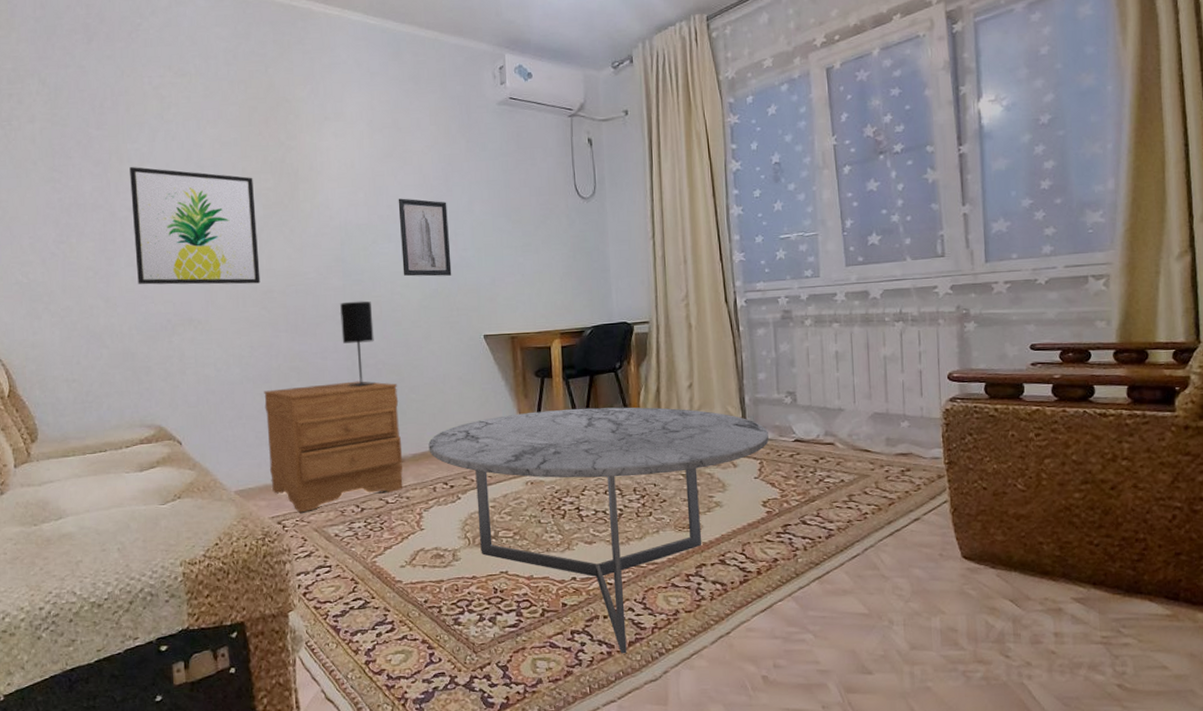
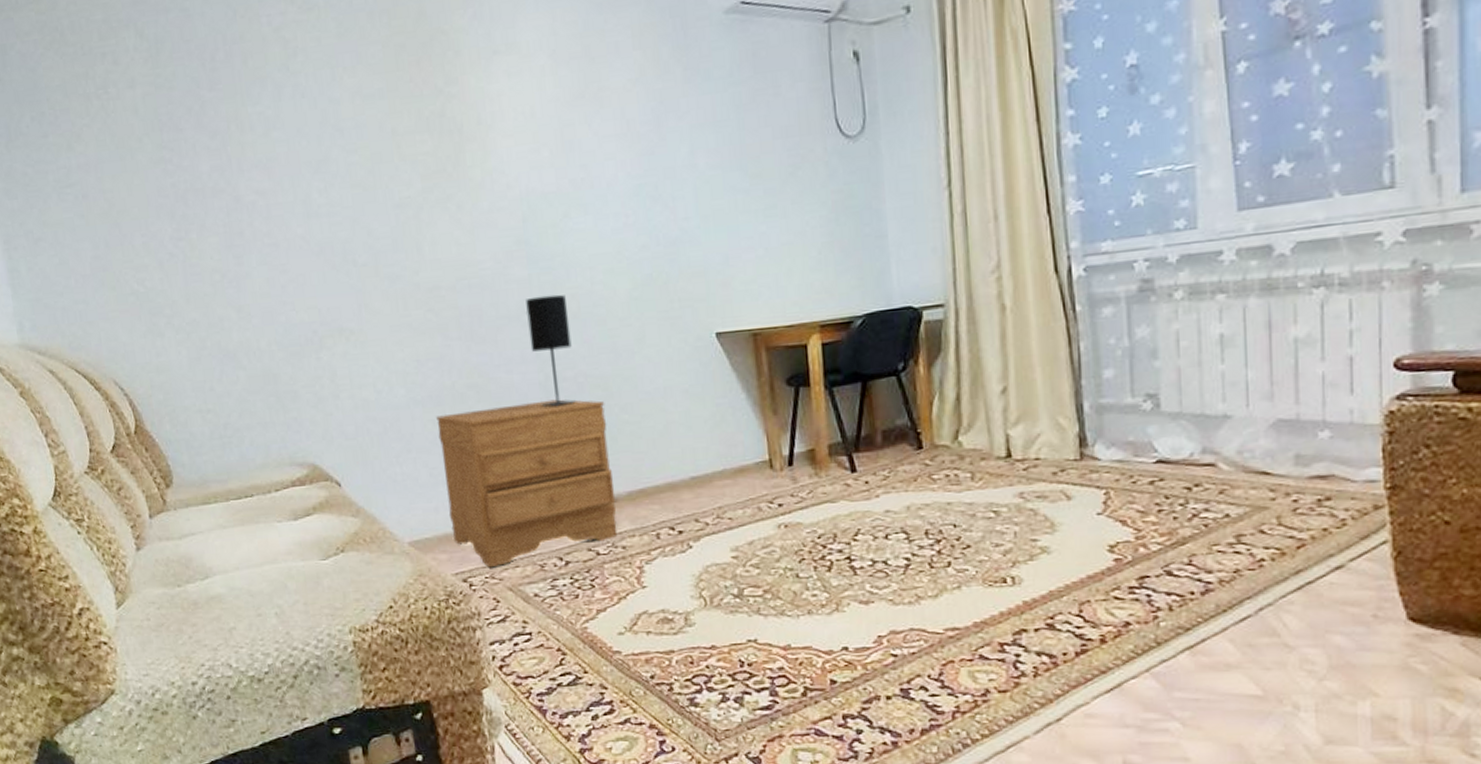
wall art: present [130,167,261,285] -> none [253,136,424,288]
wall art: present [398,198,452,277] -> none [594,153,670,259]
coffee table: present [428,407,769,654] -> none [648,421,1118,745]

